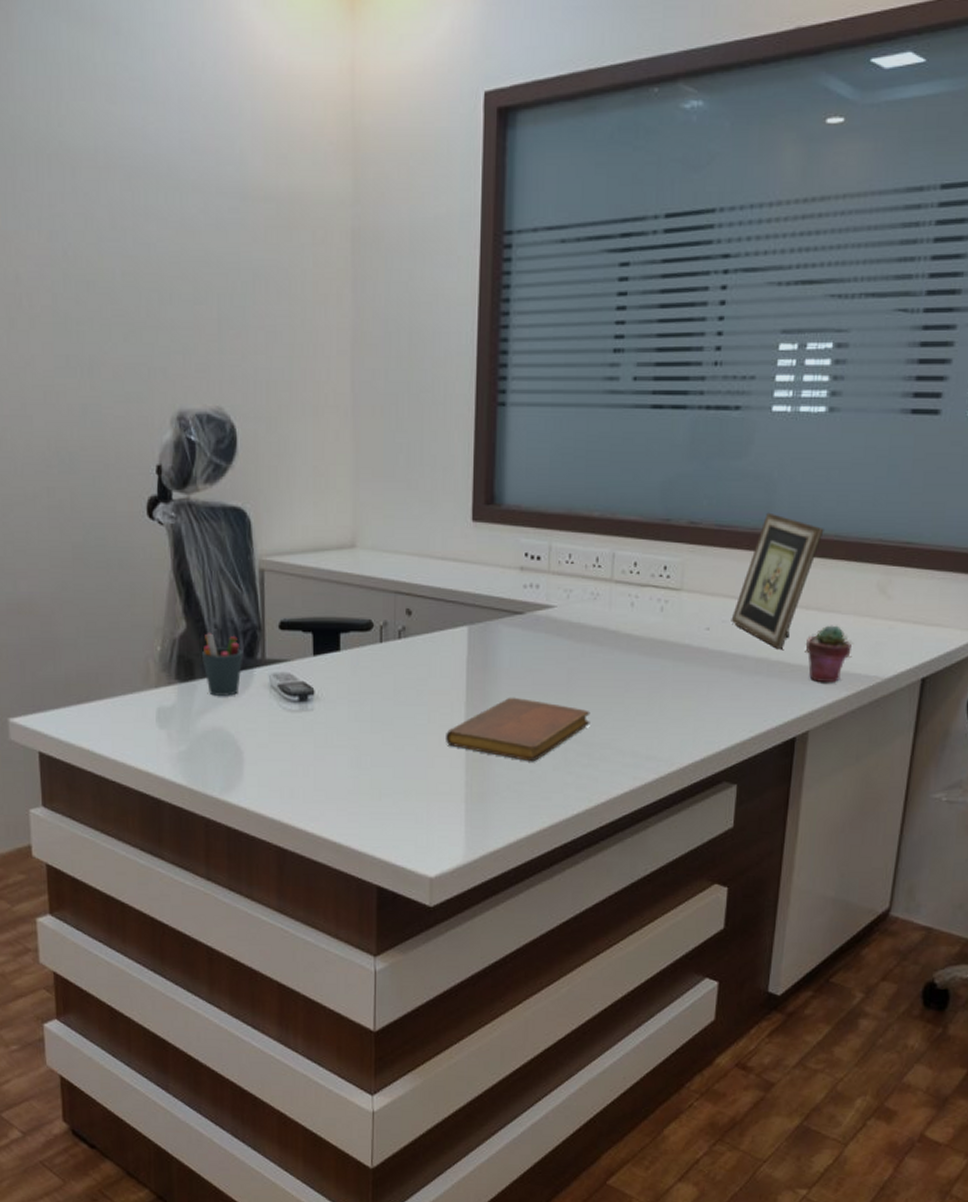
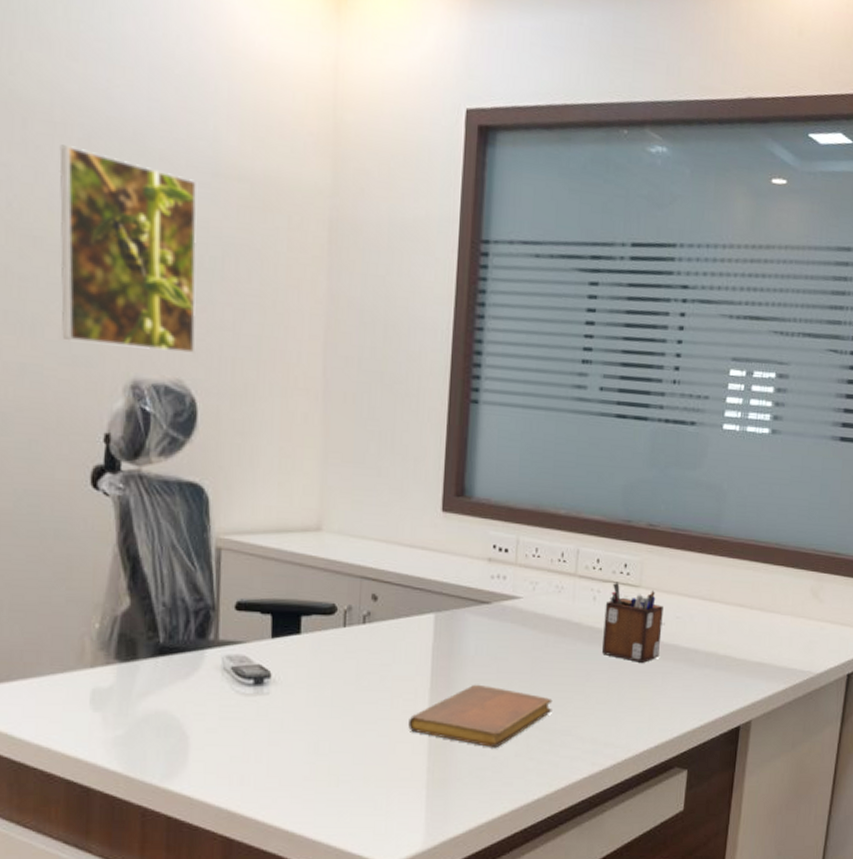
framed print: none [104,189,232,381] -> present [59,145,197,353]
pen holder: present [201,633,243,696] -> none [146,611,194,678]
desk organizer: none [641,586,708,671] -> present [601,582,663,663]
picture frame: present [731,512,824,649] -> none [684,519,767,645]
potted succulent: present [805,625,851,683] -> none [749,624,789,677]

